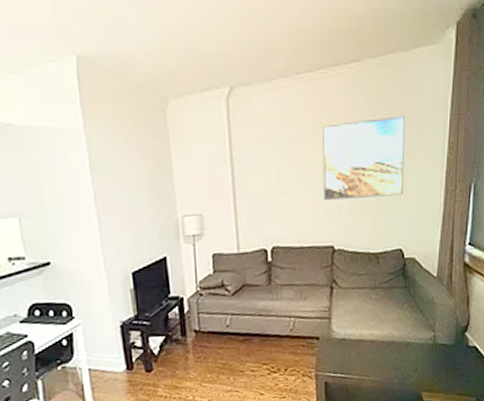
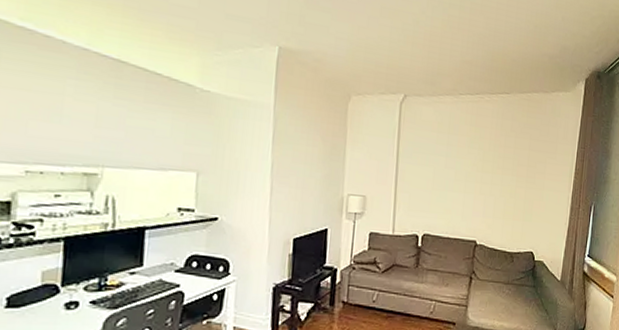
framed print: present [323,115,405,200] -> none [471,139,542,206]

